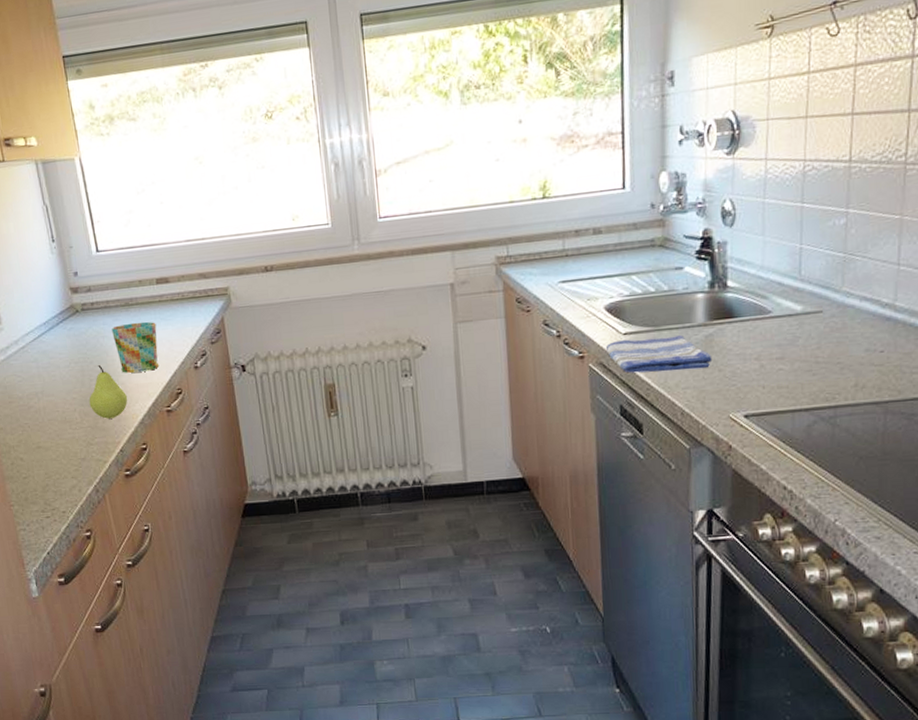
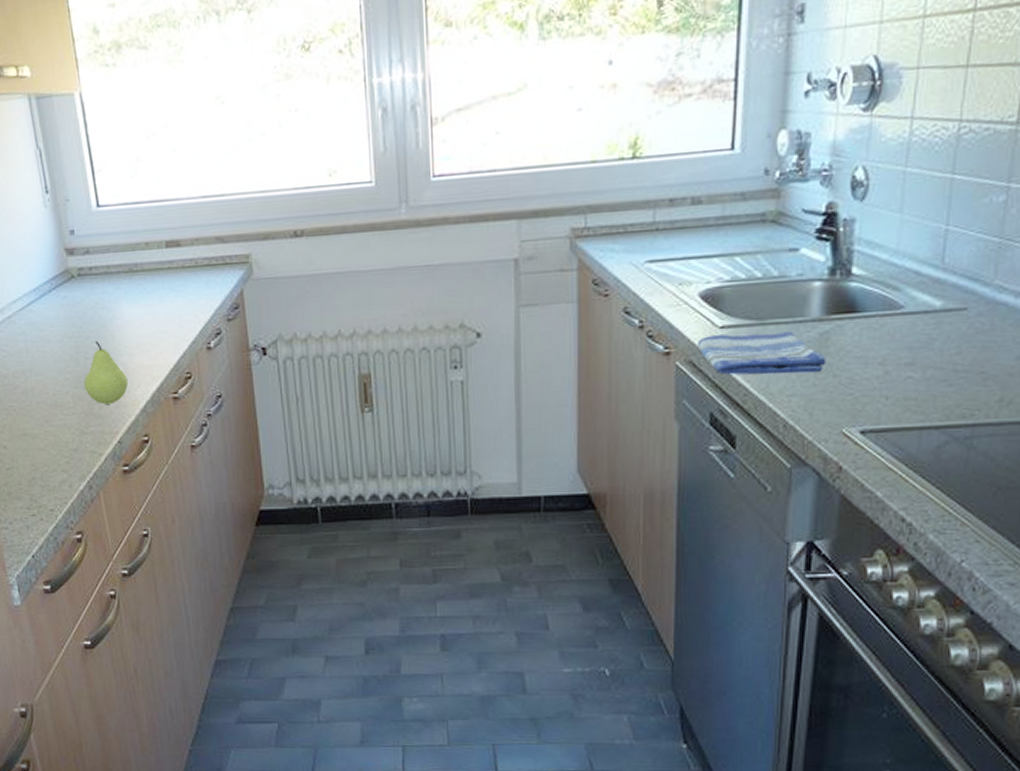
mug: present [112,321,159,373] -> none [112,292,166,352]

